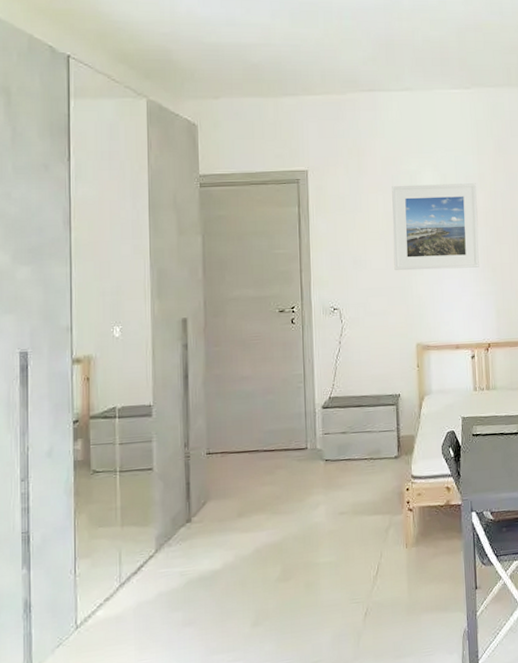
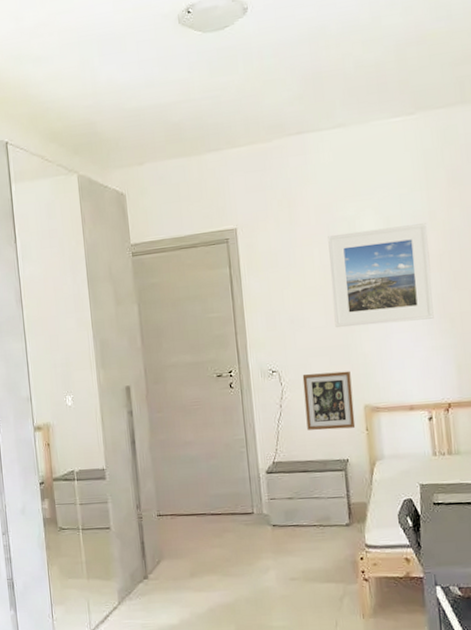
picture frame: none [362,311,408,367] -> present [302,371,356,430]

